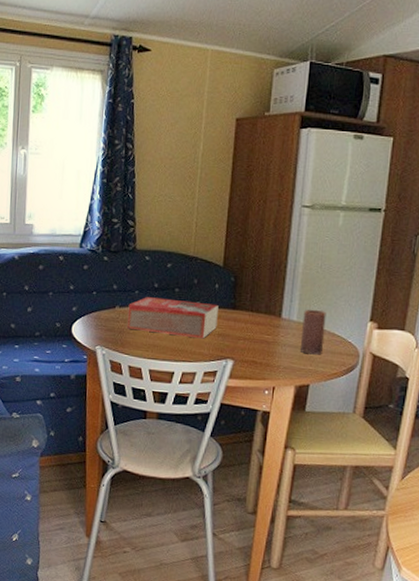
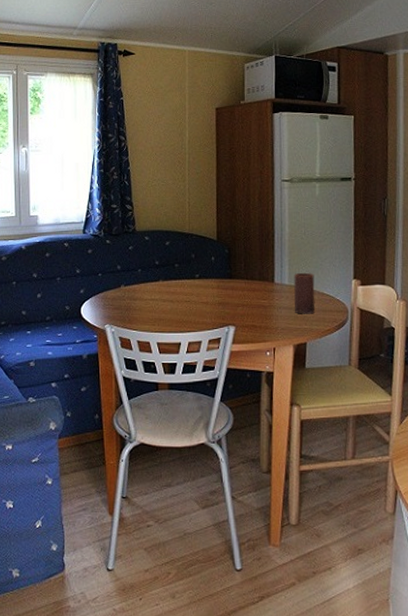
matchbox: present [127,297,219,339] -> none [133,274,217,309]

